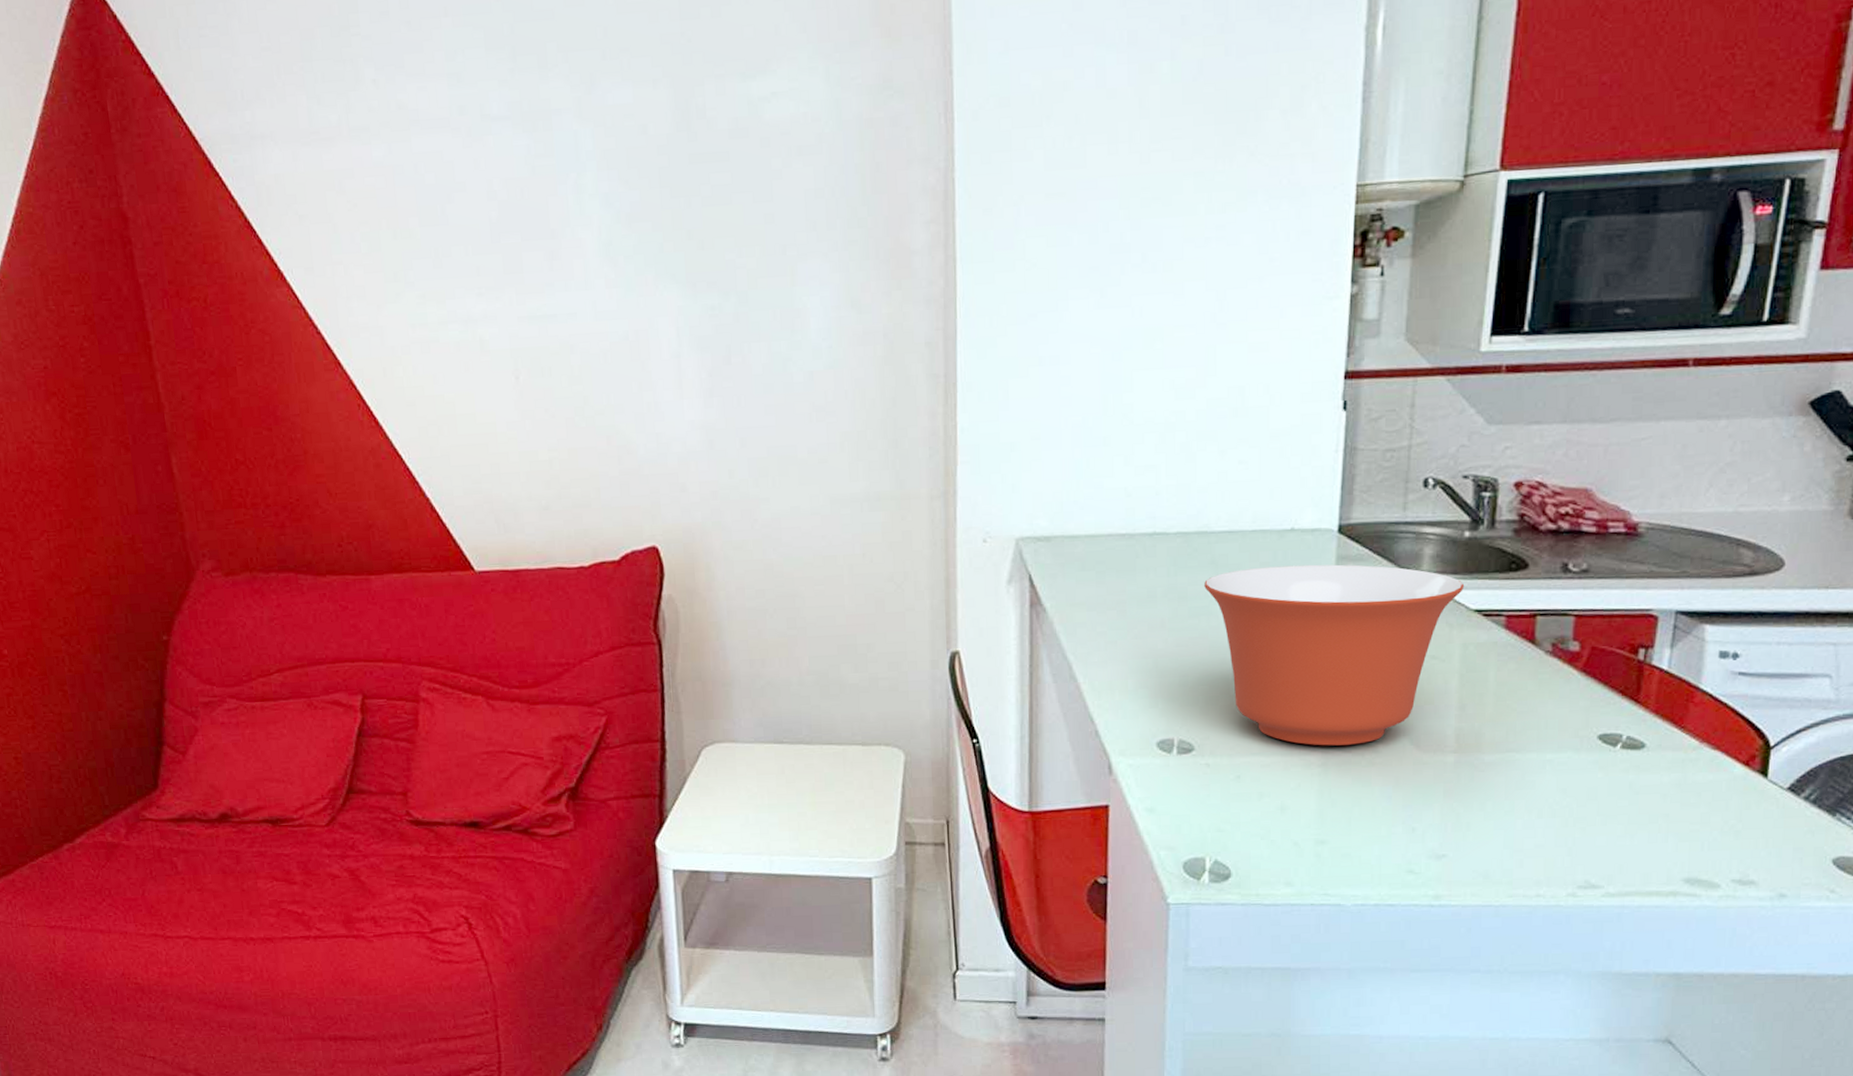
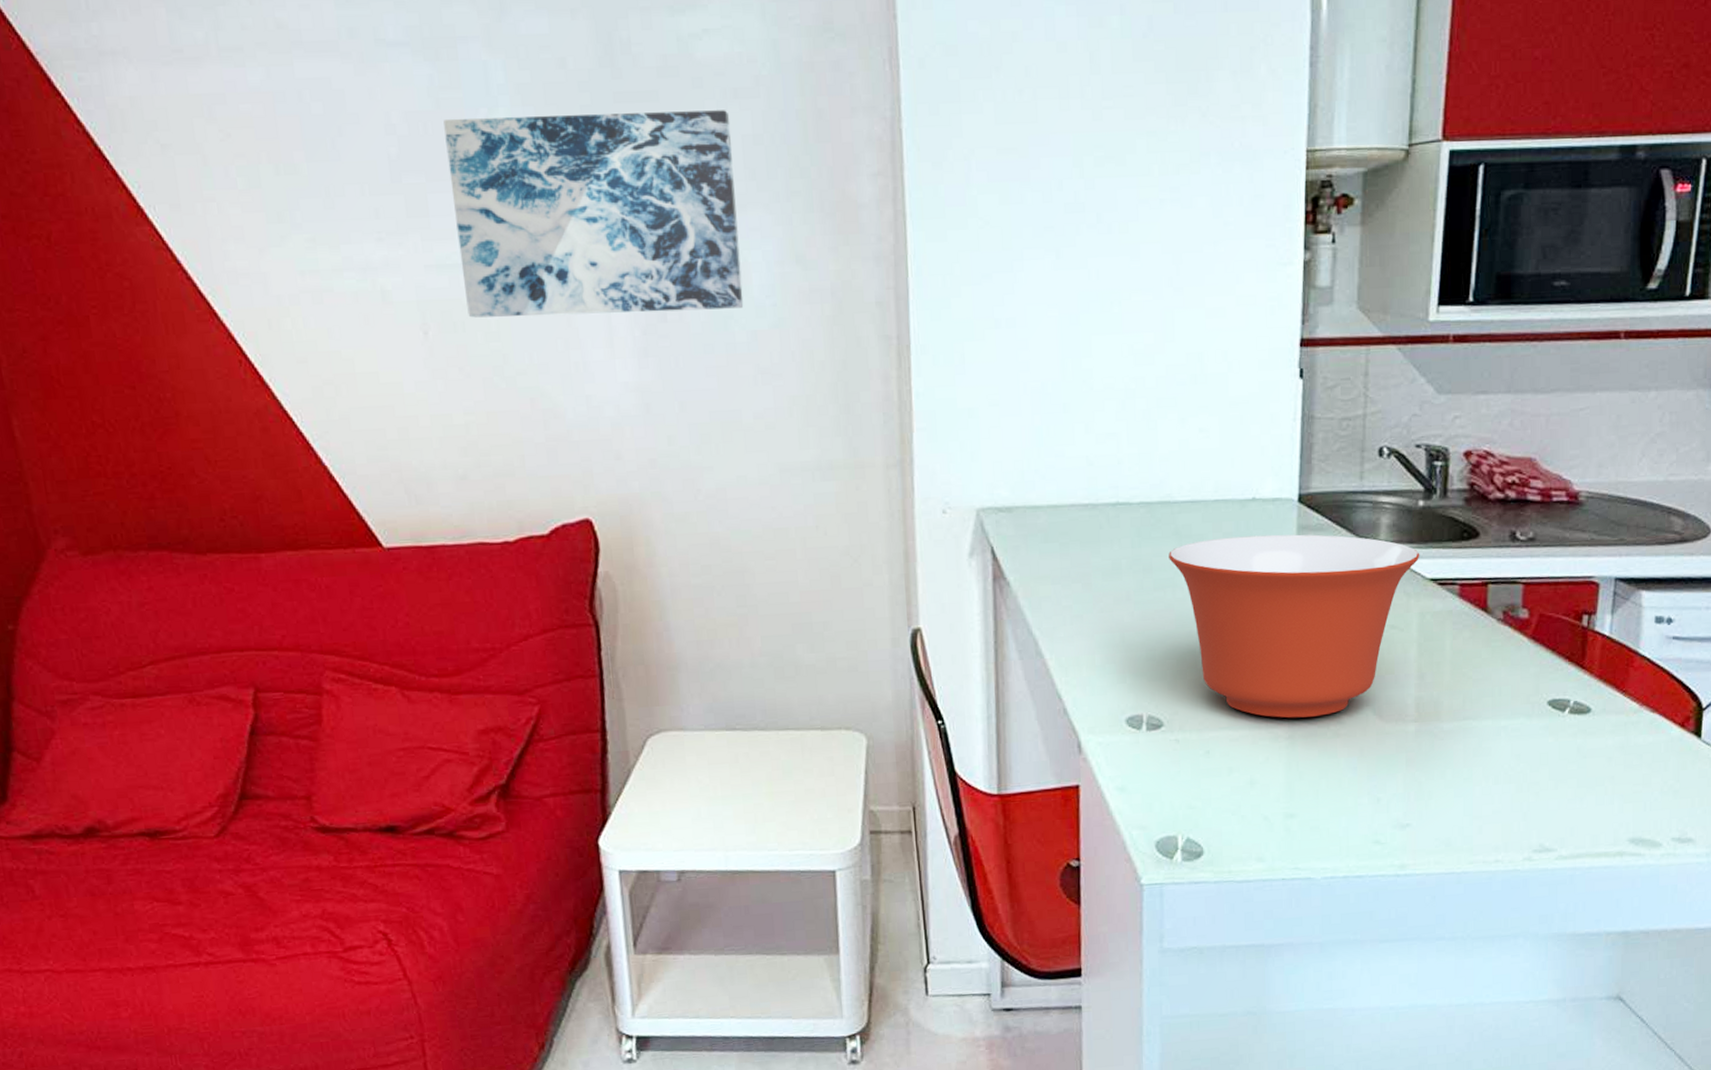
wall art: none [538,167,802,364] -> present [443,110,744,318]

